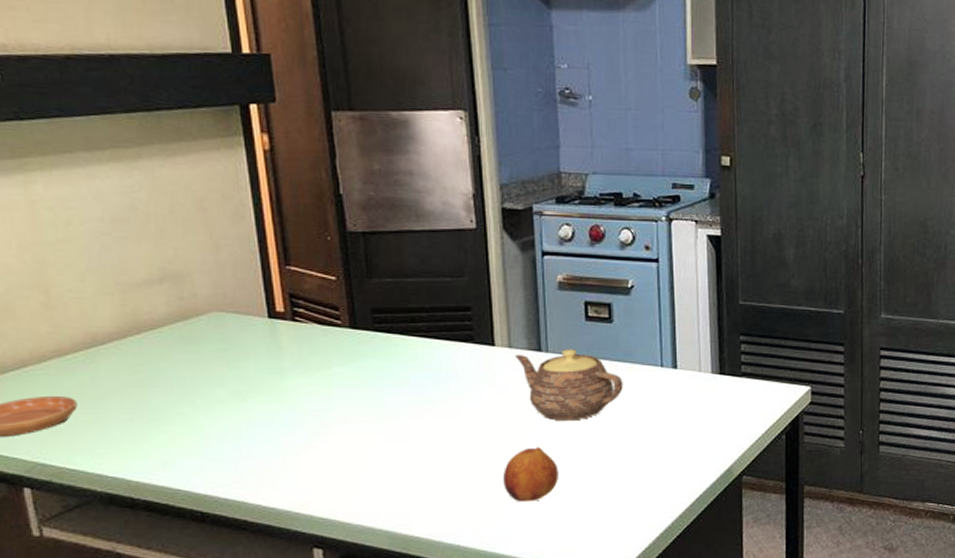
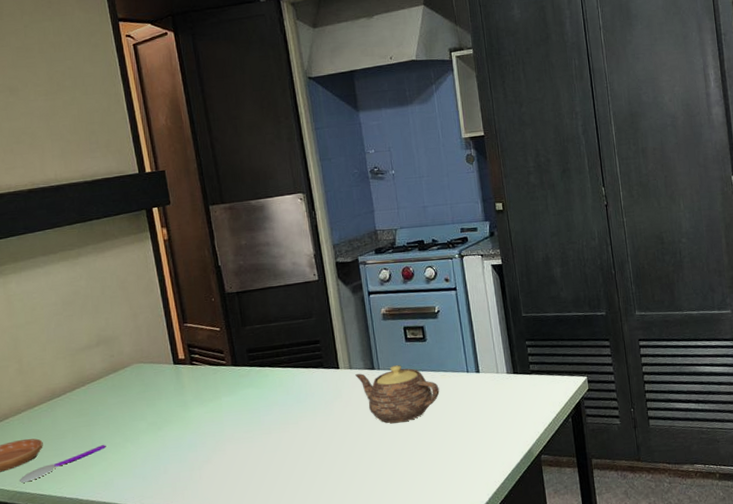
spoon: none [40,413,168,452] -> present [19,445,106,483]
fruit: present [503,447,558,502] -> none [354,446,397,492]

